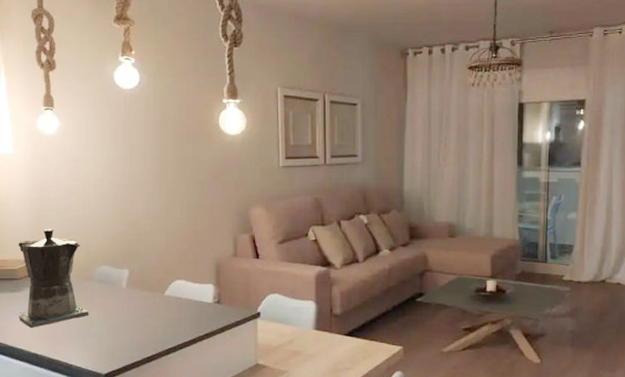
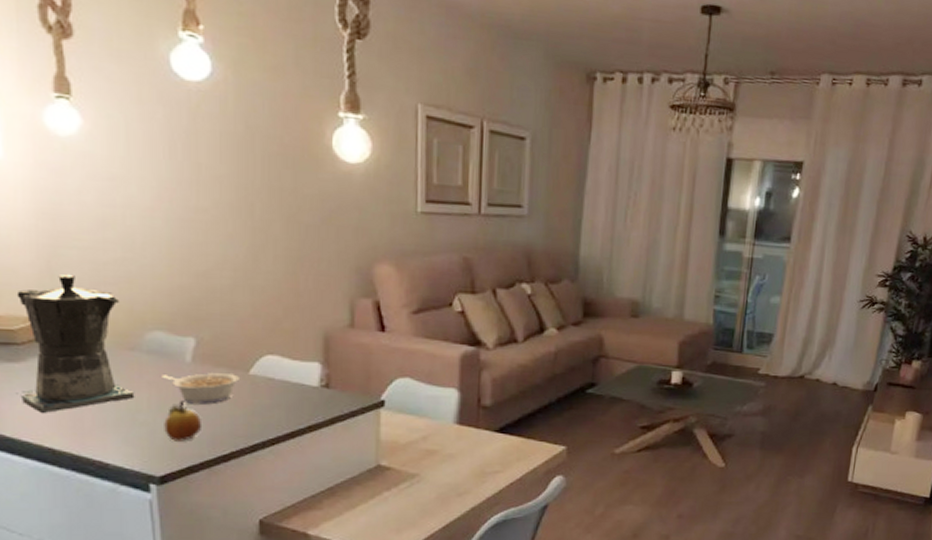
legume: none [107,295,158,319] -> present [162,373,239,405]
fruit: none [108,316,133,347] -> present [164,401,203,441]

